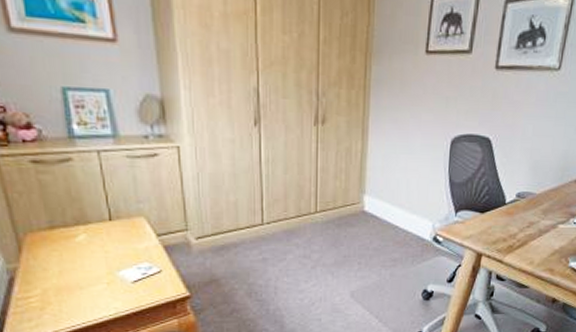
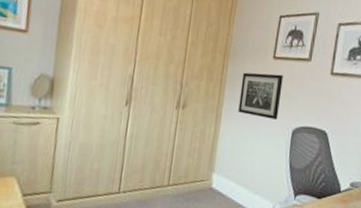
wall art: none [387,73,439,129] -> present [238,72,283,120]

